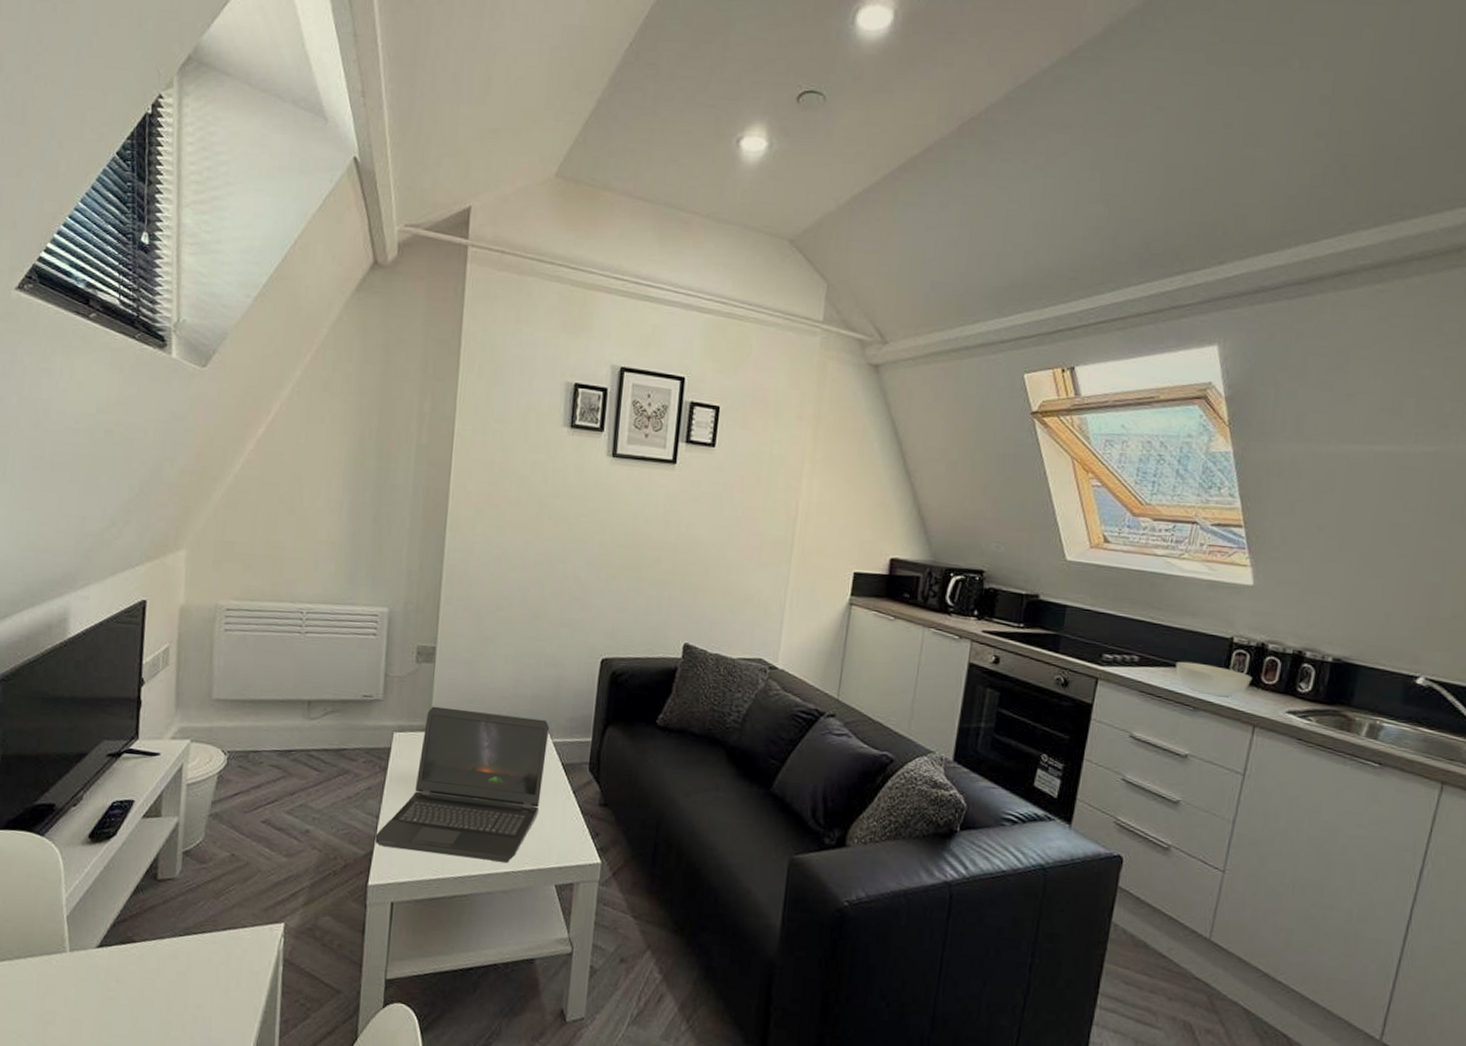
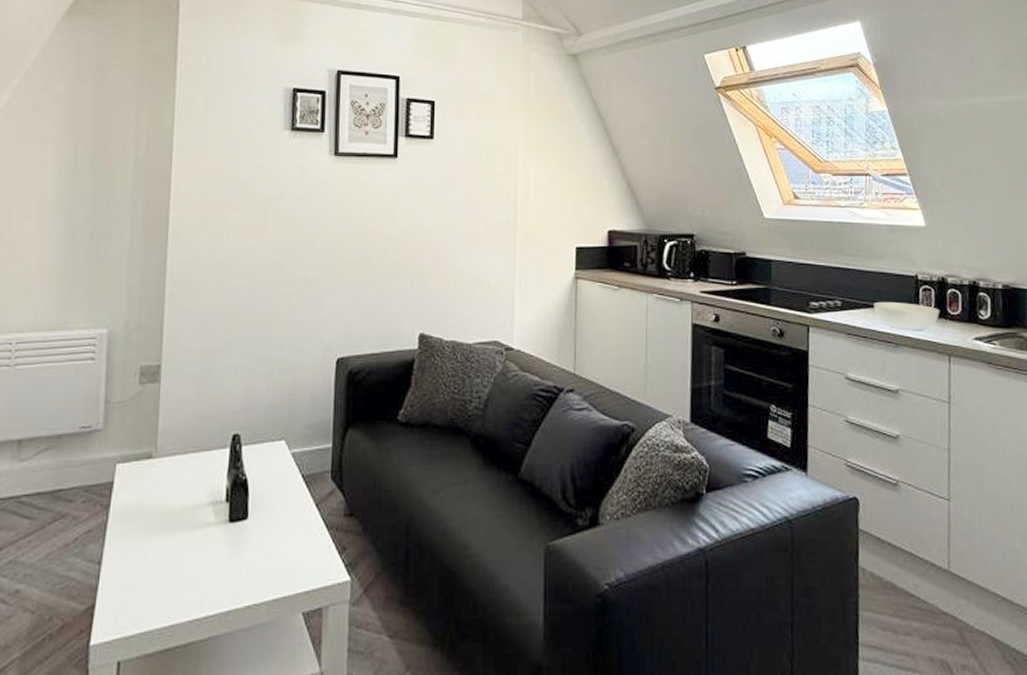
laptop computer: present [375,706,550,863] -> none [97,429,287,597]

